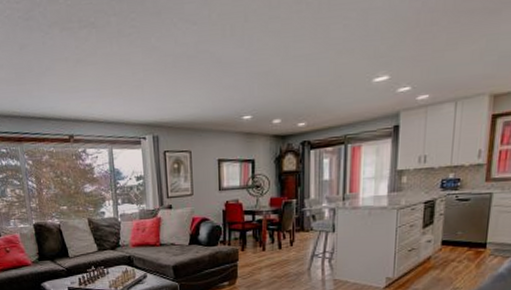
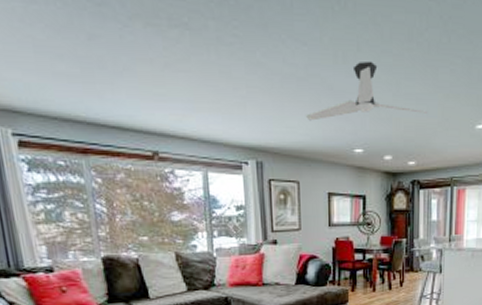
ceiling fan: none [196,29,319,94] -> present [305,61,428,121]

